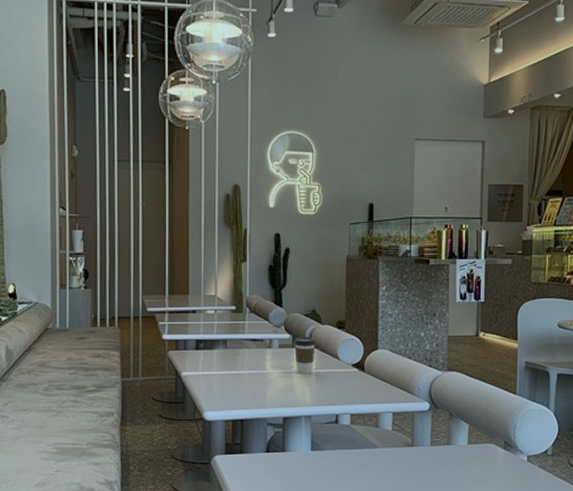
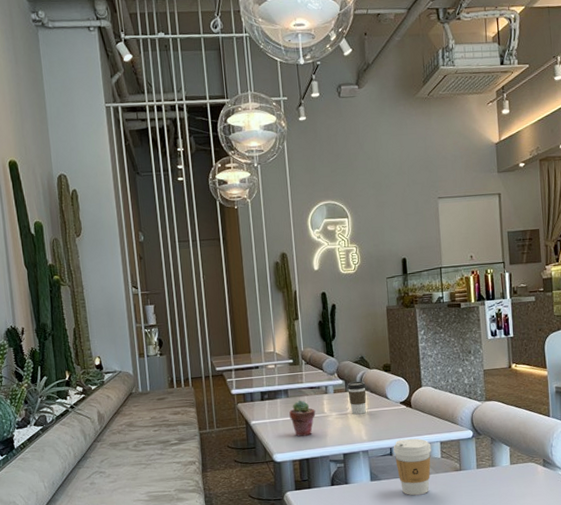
potted succulent: none [226,352,256,394] -> present [289,400,316,437]
coffee cup: none [340,406,382,471] -> present [393,438,431,496]

